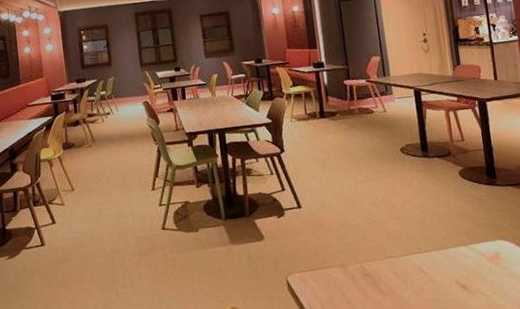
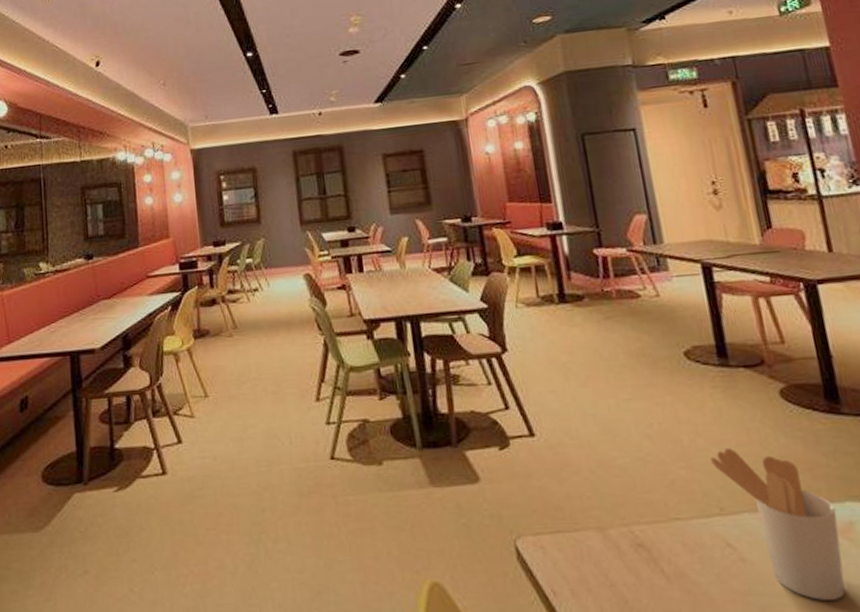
utensil holder: none [414,210,492,302] -> present [710,448,846,600]

